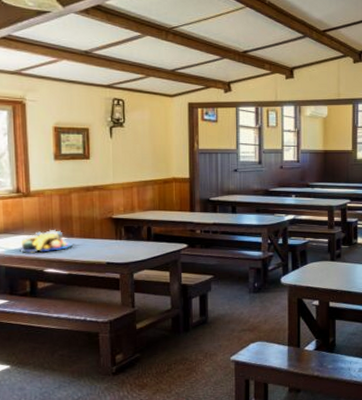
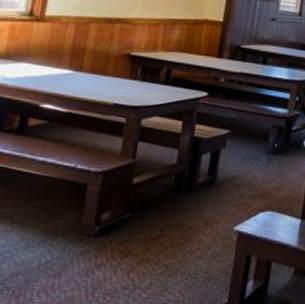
fruit bowl: present [20,230,73,253] -> none [17,61,80,85]

